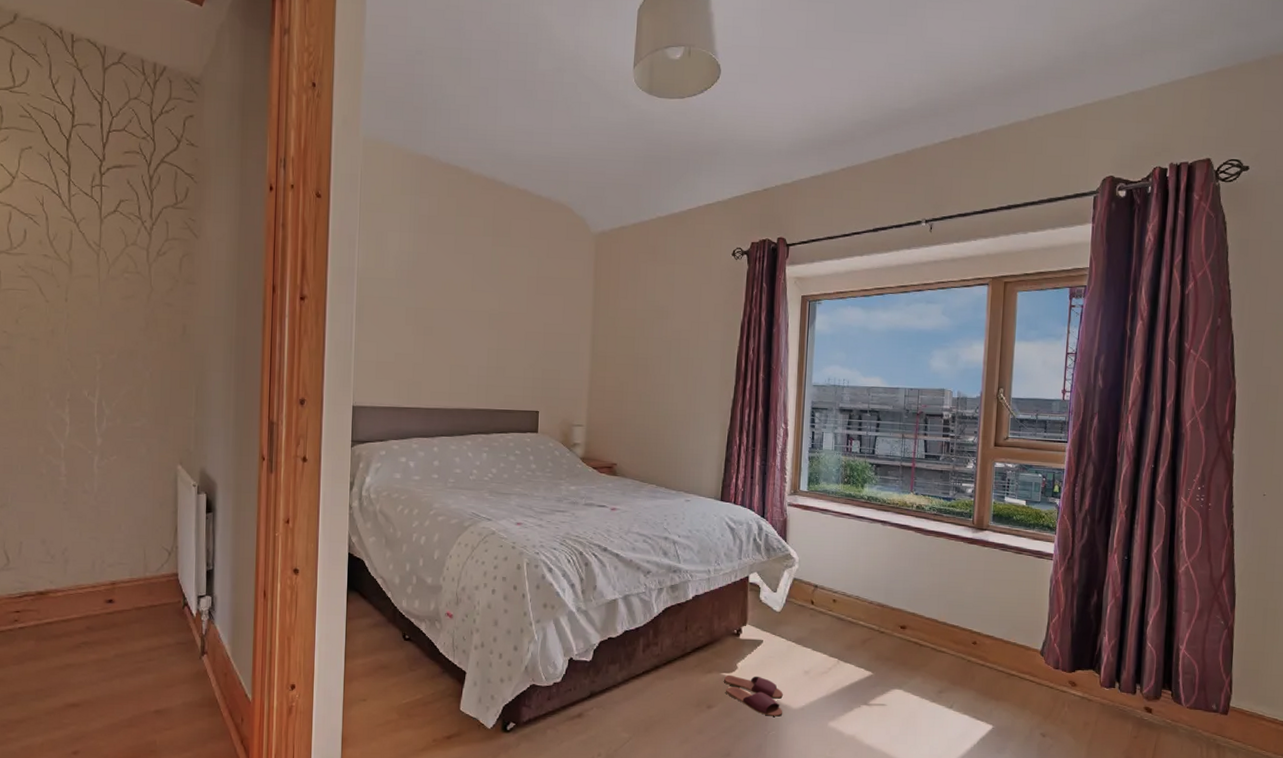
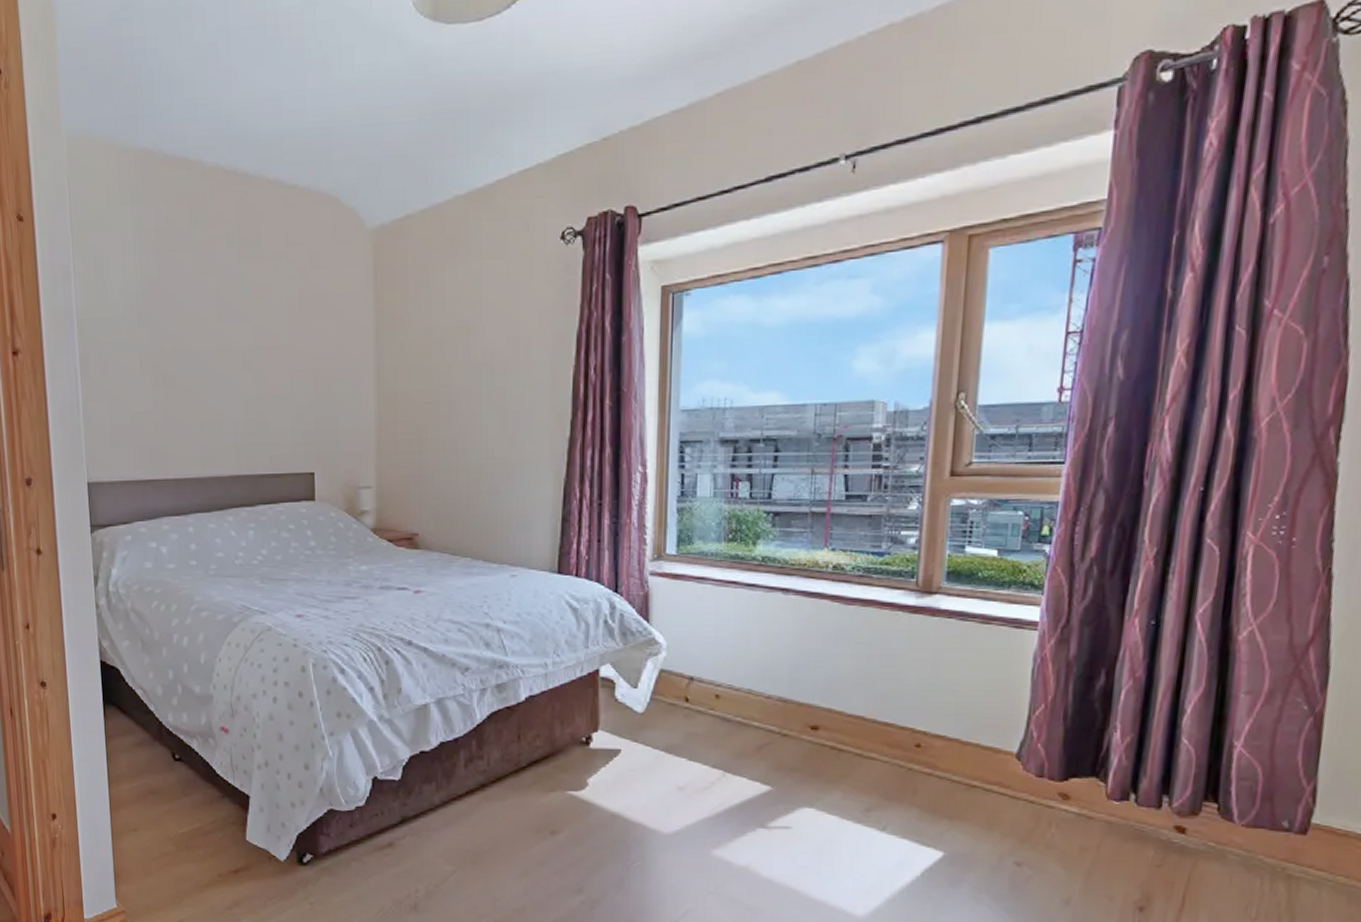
slippers: present [724,675,783,717] -> none [571,793,651,844]

